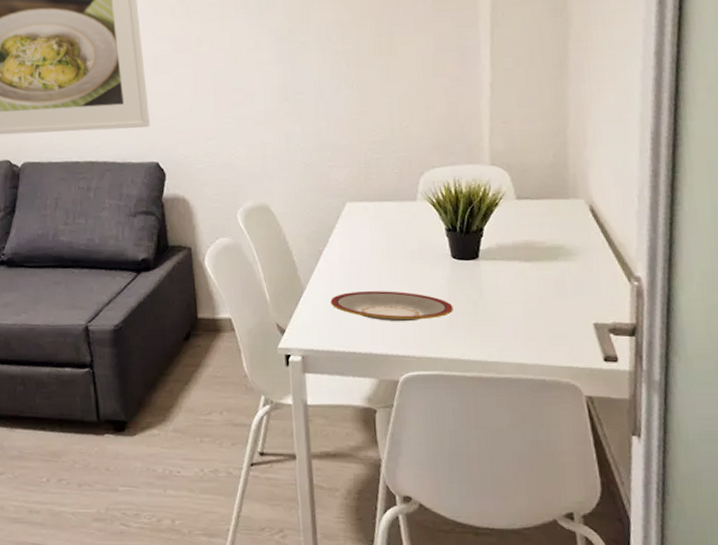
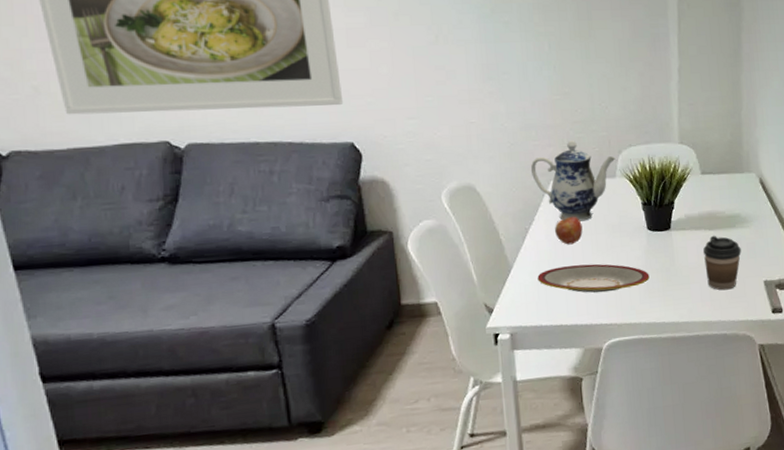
teapot: none [325,161,417,246] -> present [530,140,616,222]
apple: none [350,239,379,270] -> present [555,216,583,245]
coffee cup: none [517,267,565,330] -> present [702,235,741,291]

